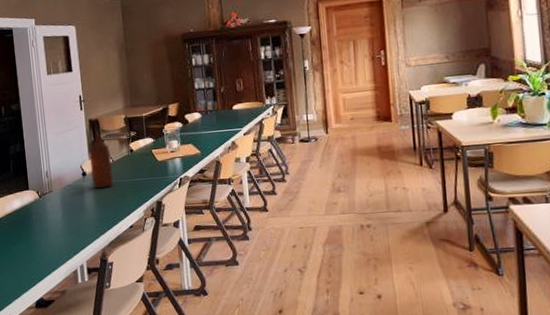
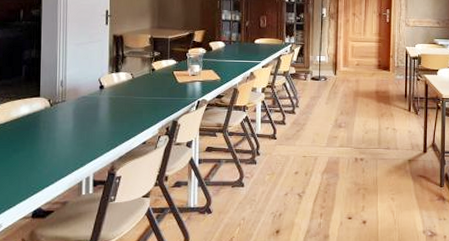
bottle: present [89,133,114,189] -> none [109,49,132,104]

